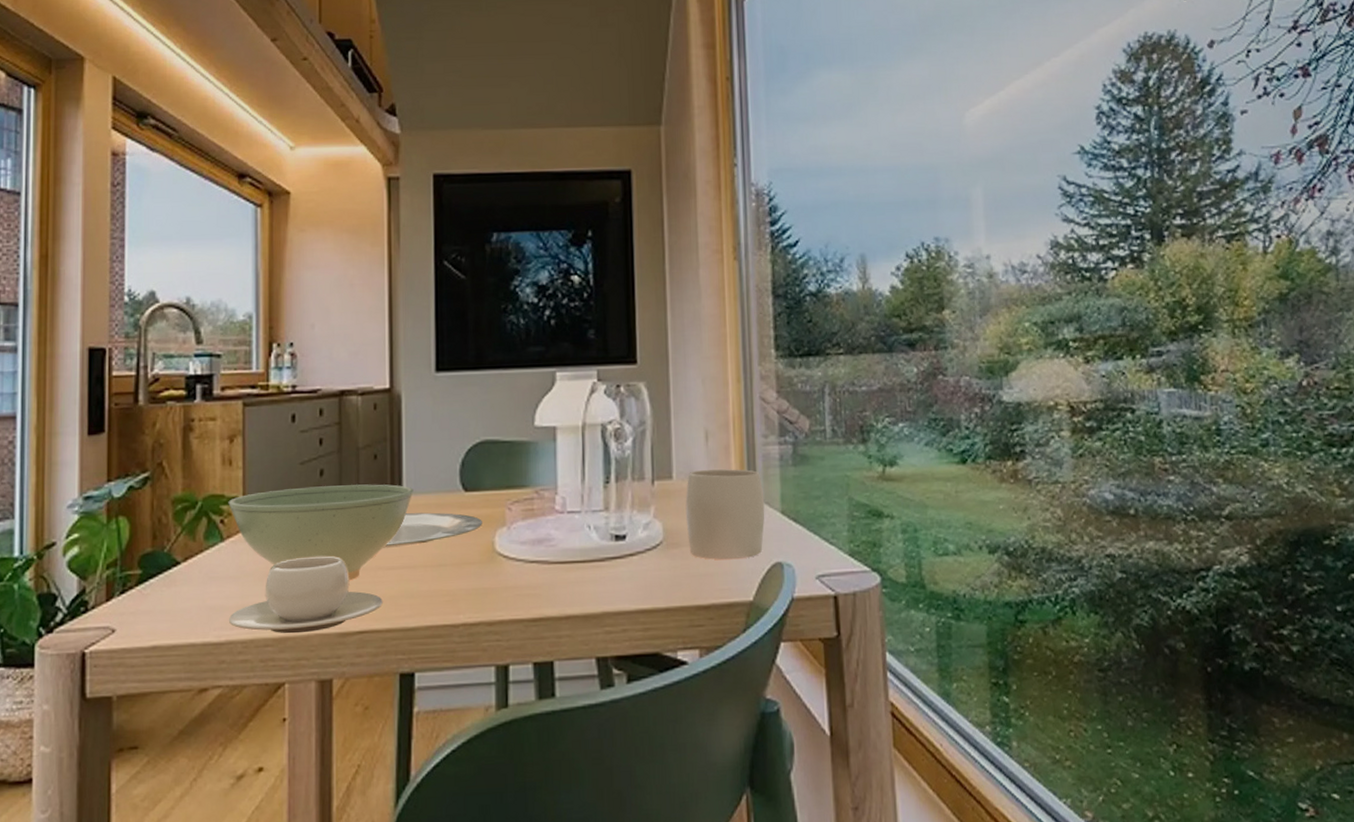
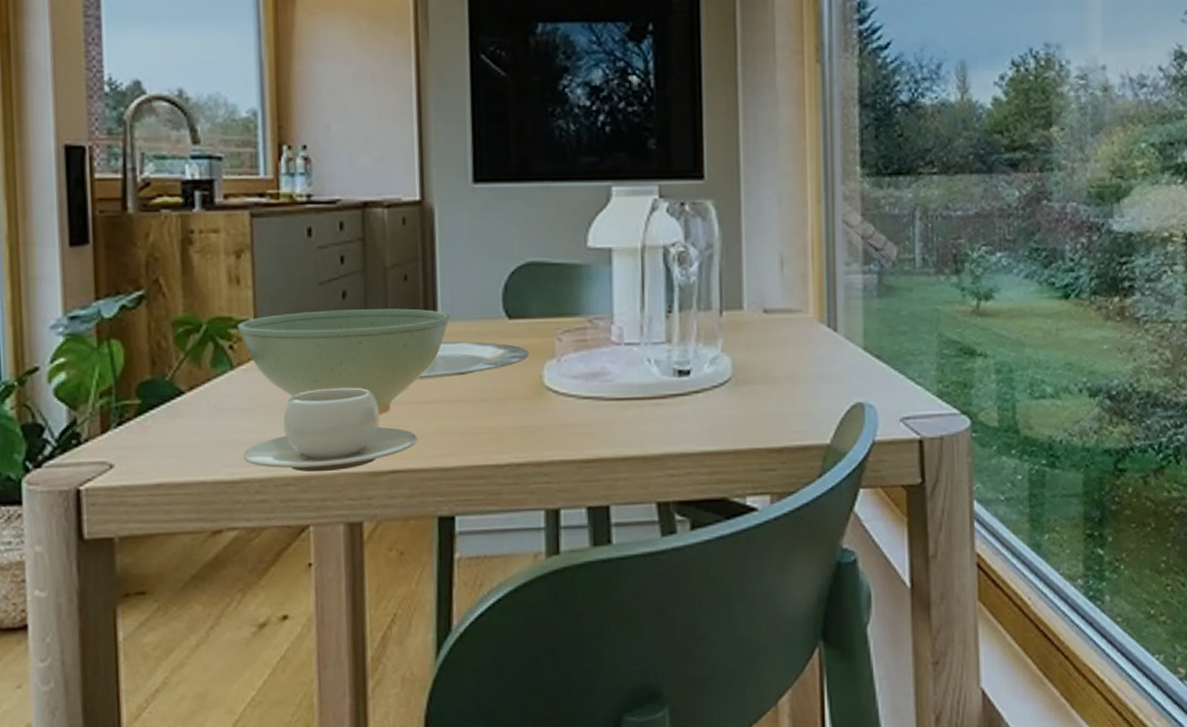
mug: present [685,469,765,560] -> none [757,299,846,400]

